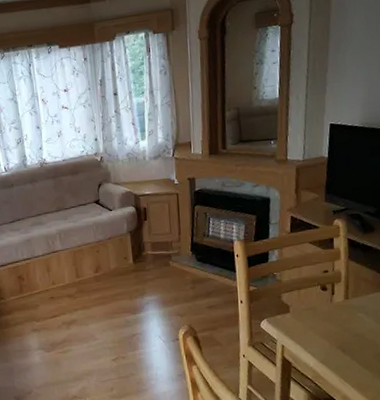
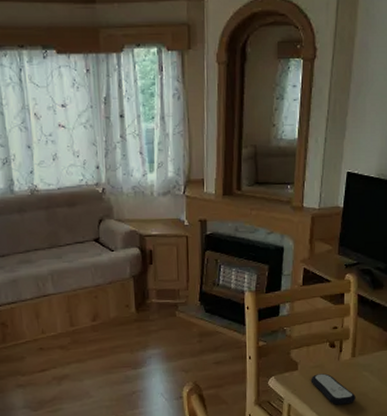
remote control: none [303,315,351,346] -> present [310,373,356,405]

